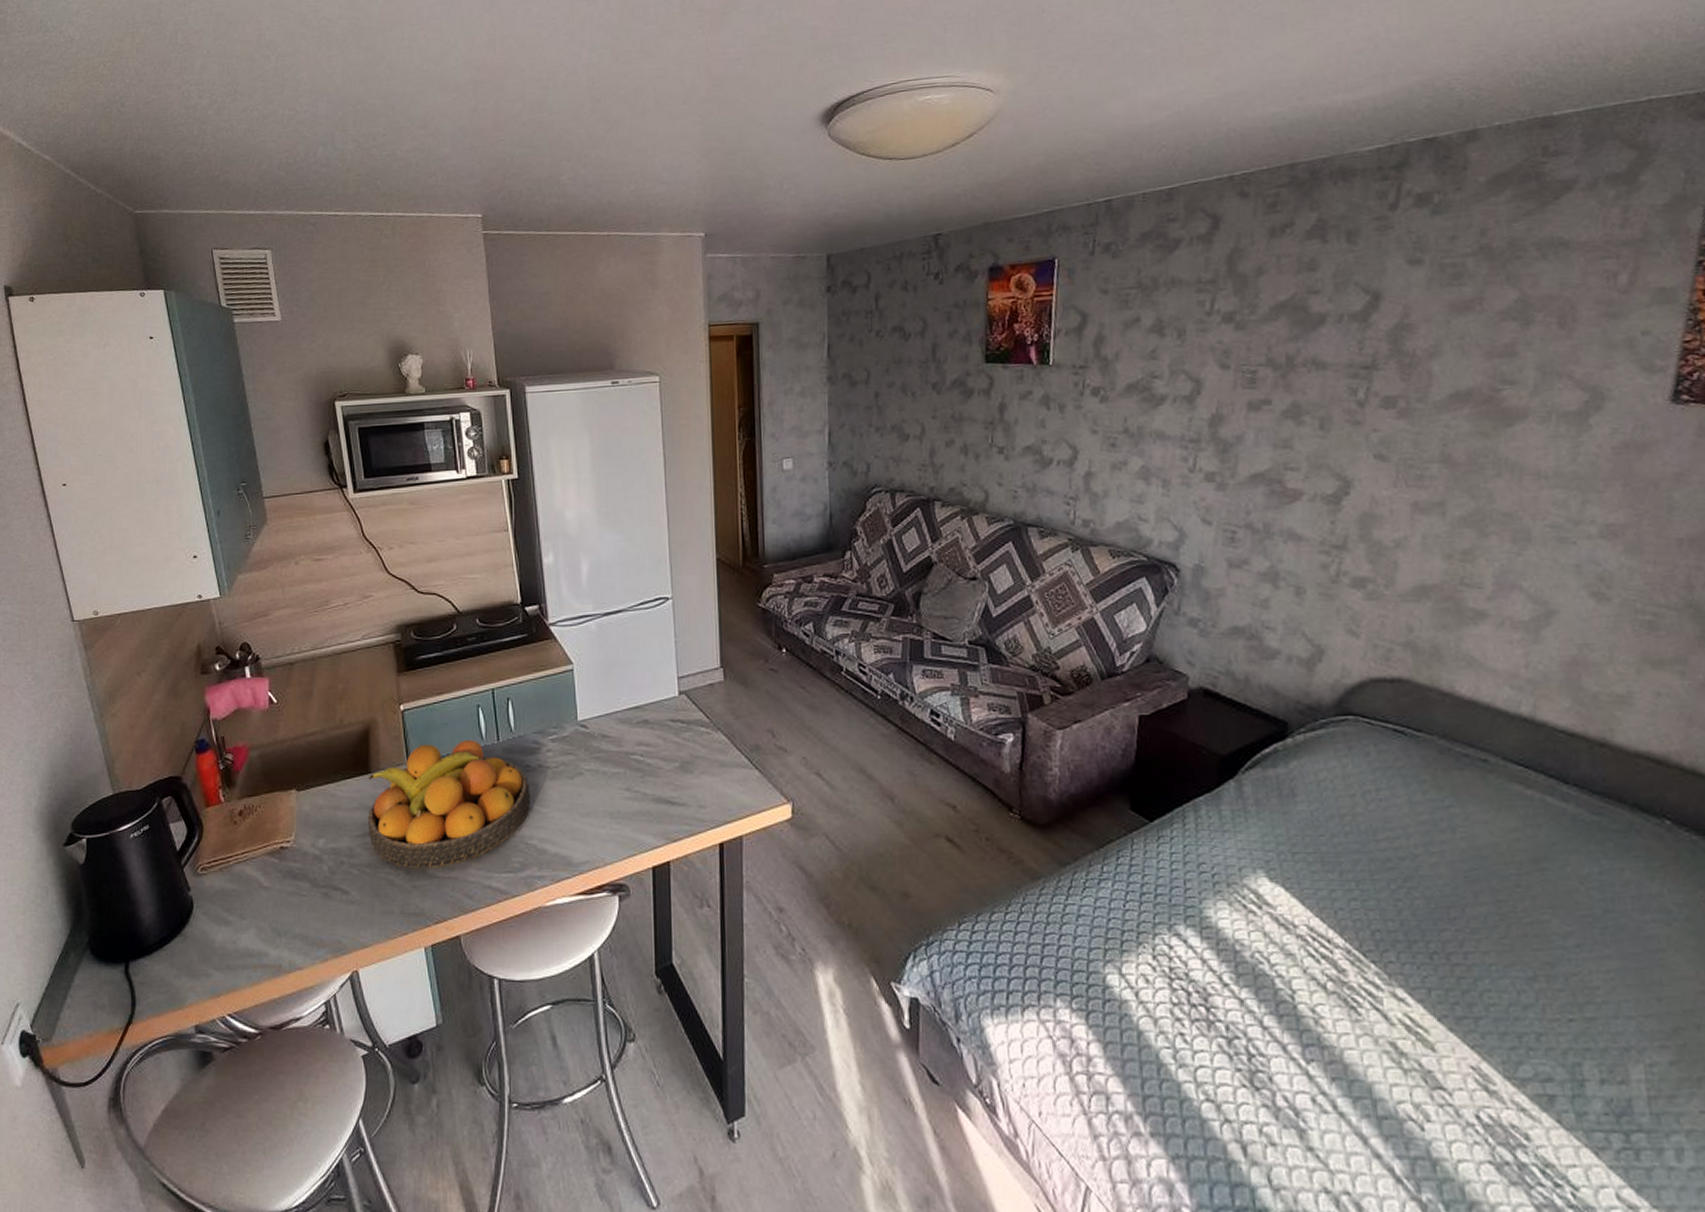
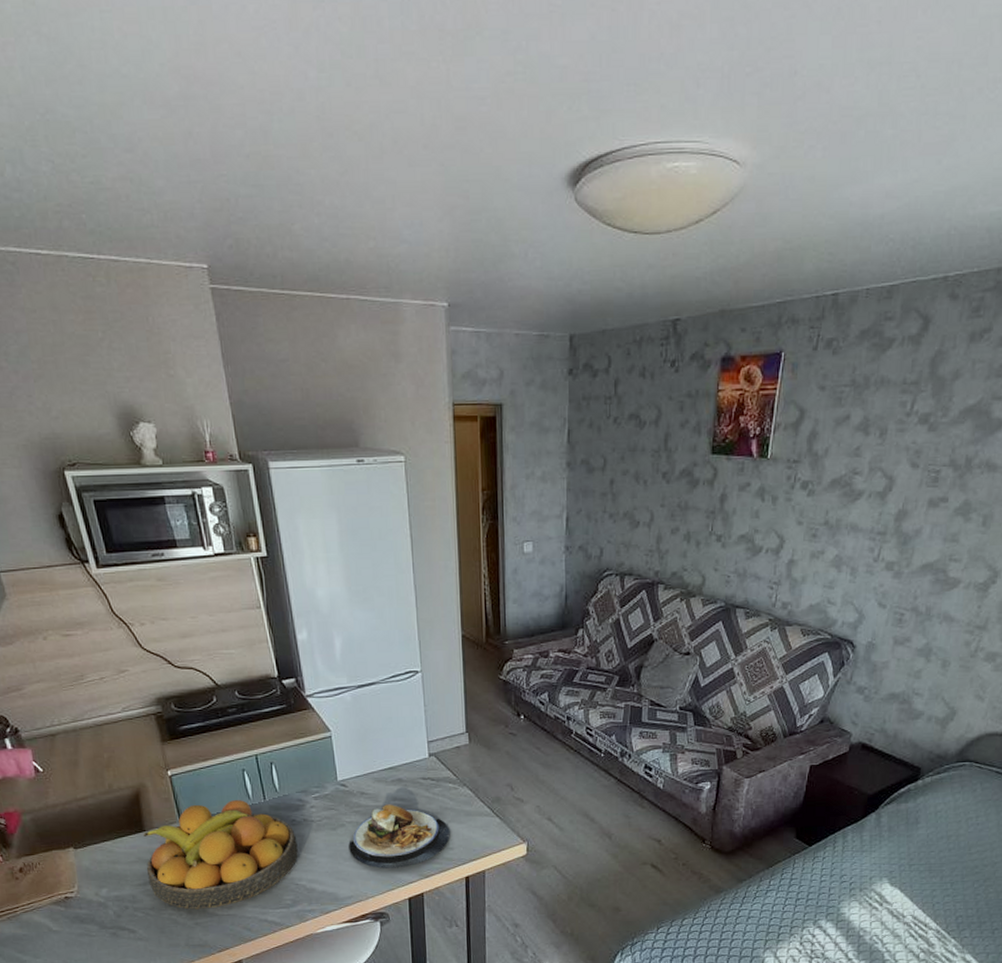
plate: none [586,750,702,829] -> present [348,804,450,869]

